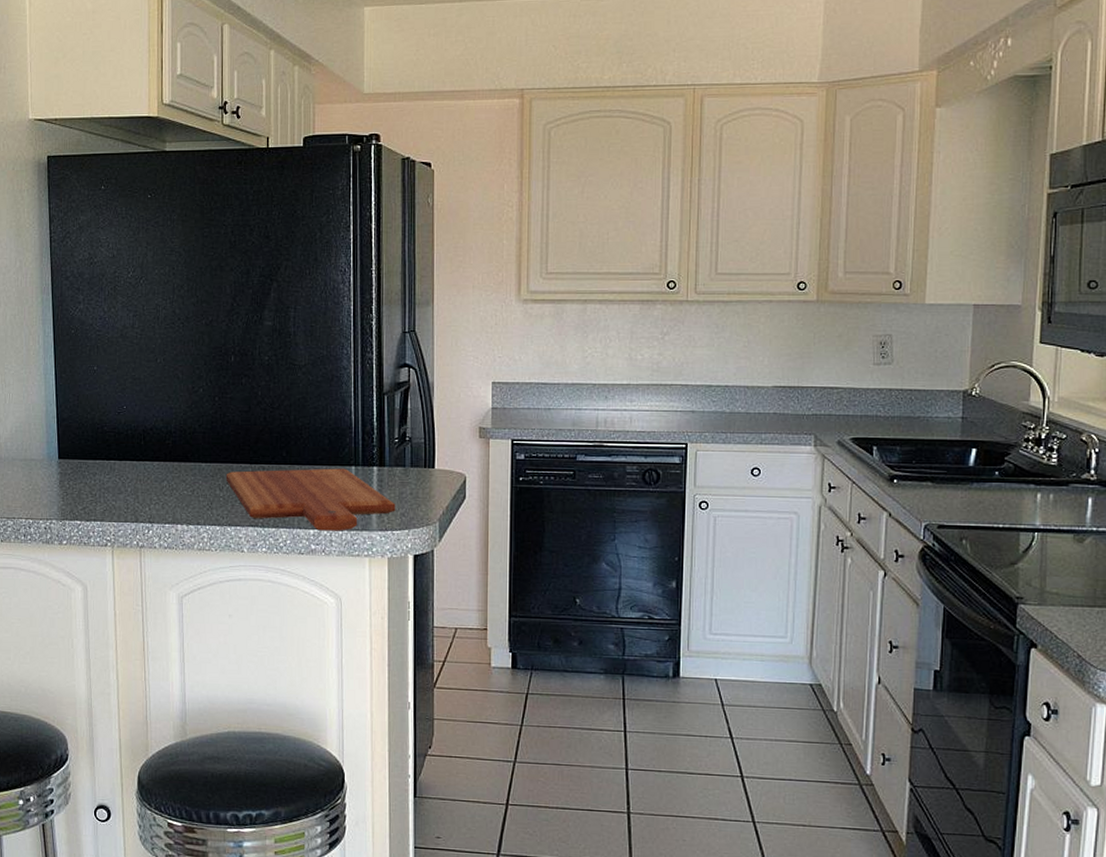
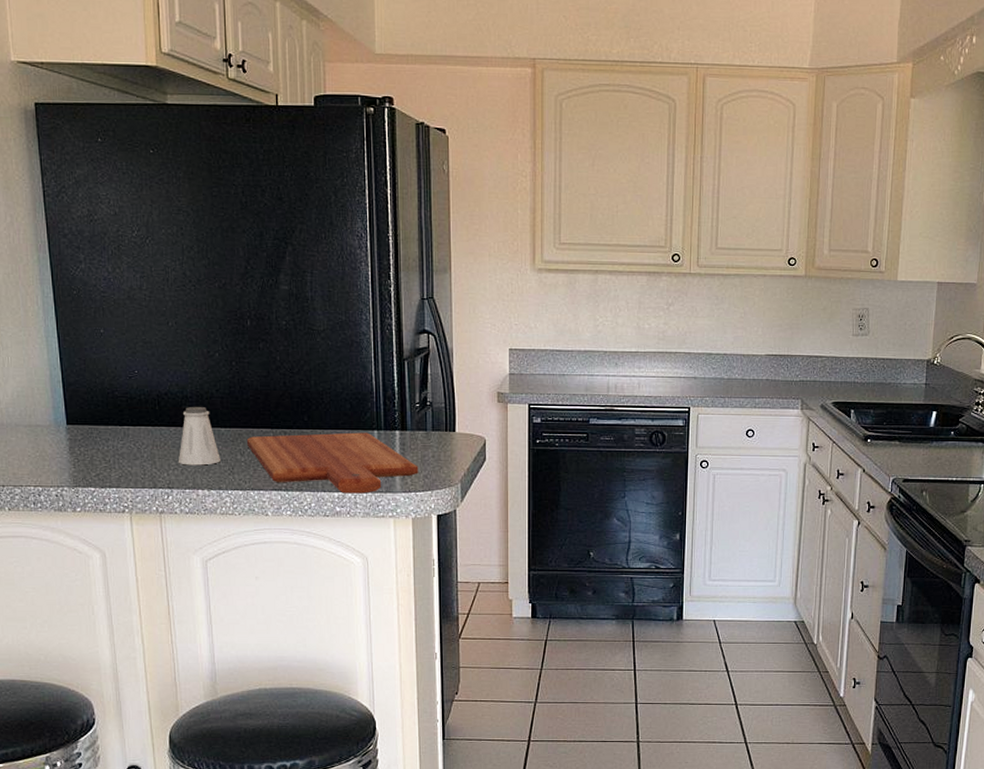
saltshaker: none [160,442,200,500] -> present [179,407,220,466]

